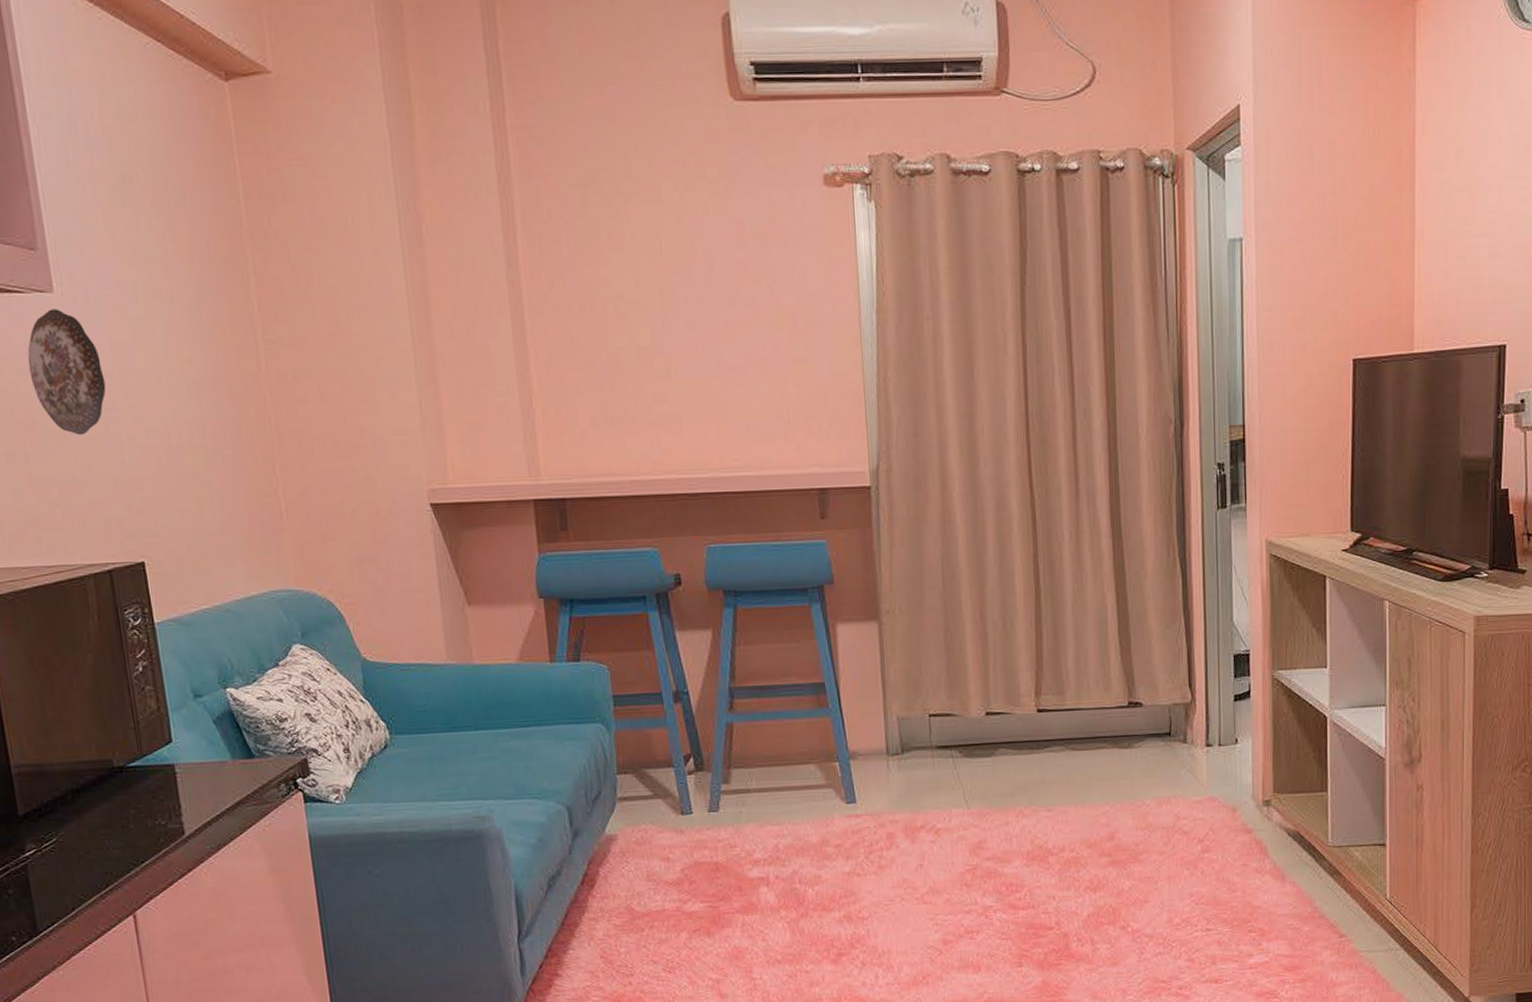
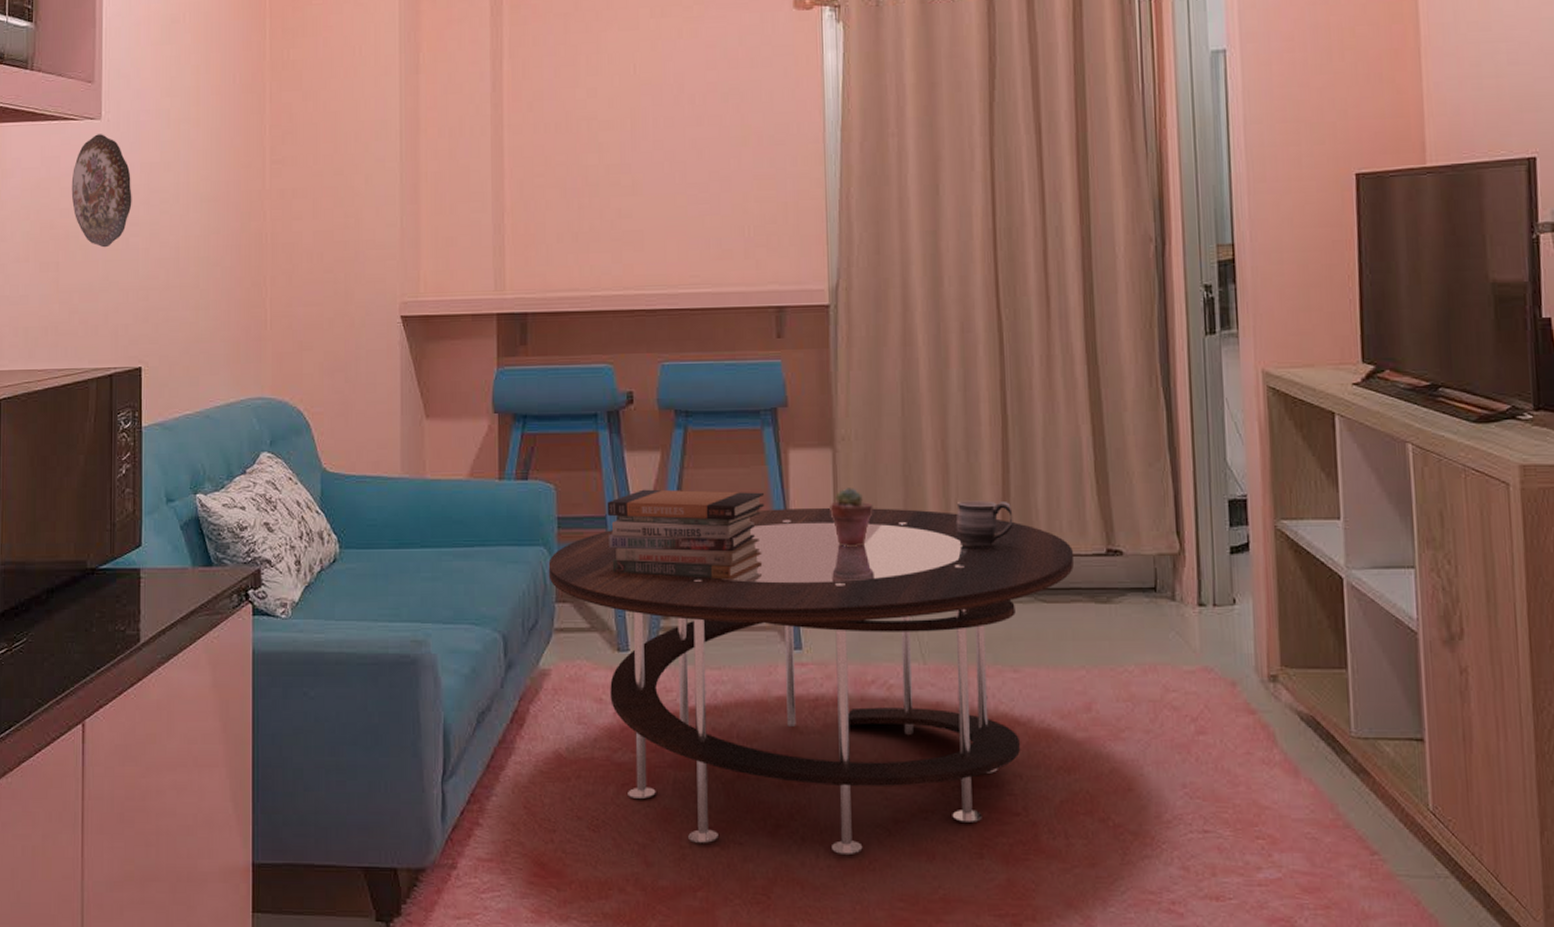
coffee table: none [607,674,1100,974] -> present [548,507,1074,856]
book stack: none [661,664,816,746] -> present [607,489,765,580]
potted succulent: none [877,657,918,710] -> present [830,488,873,547]
mug: none [994,663,1046,708] -> present [955,499,1013,550]

